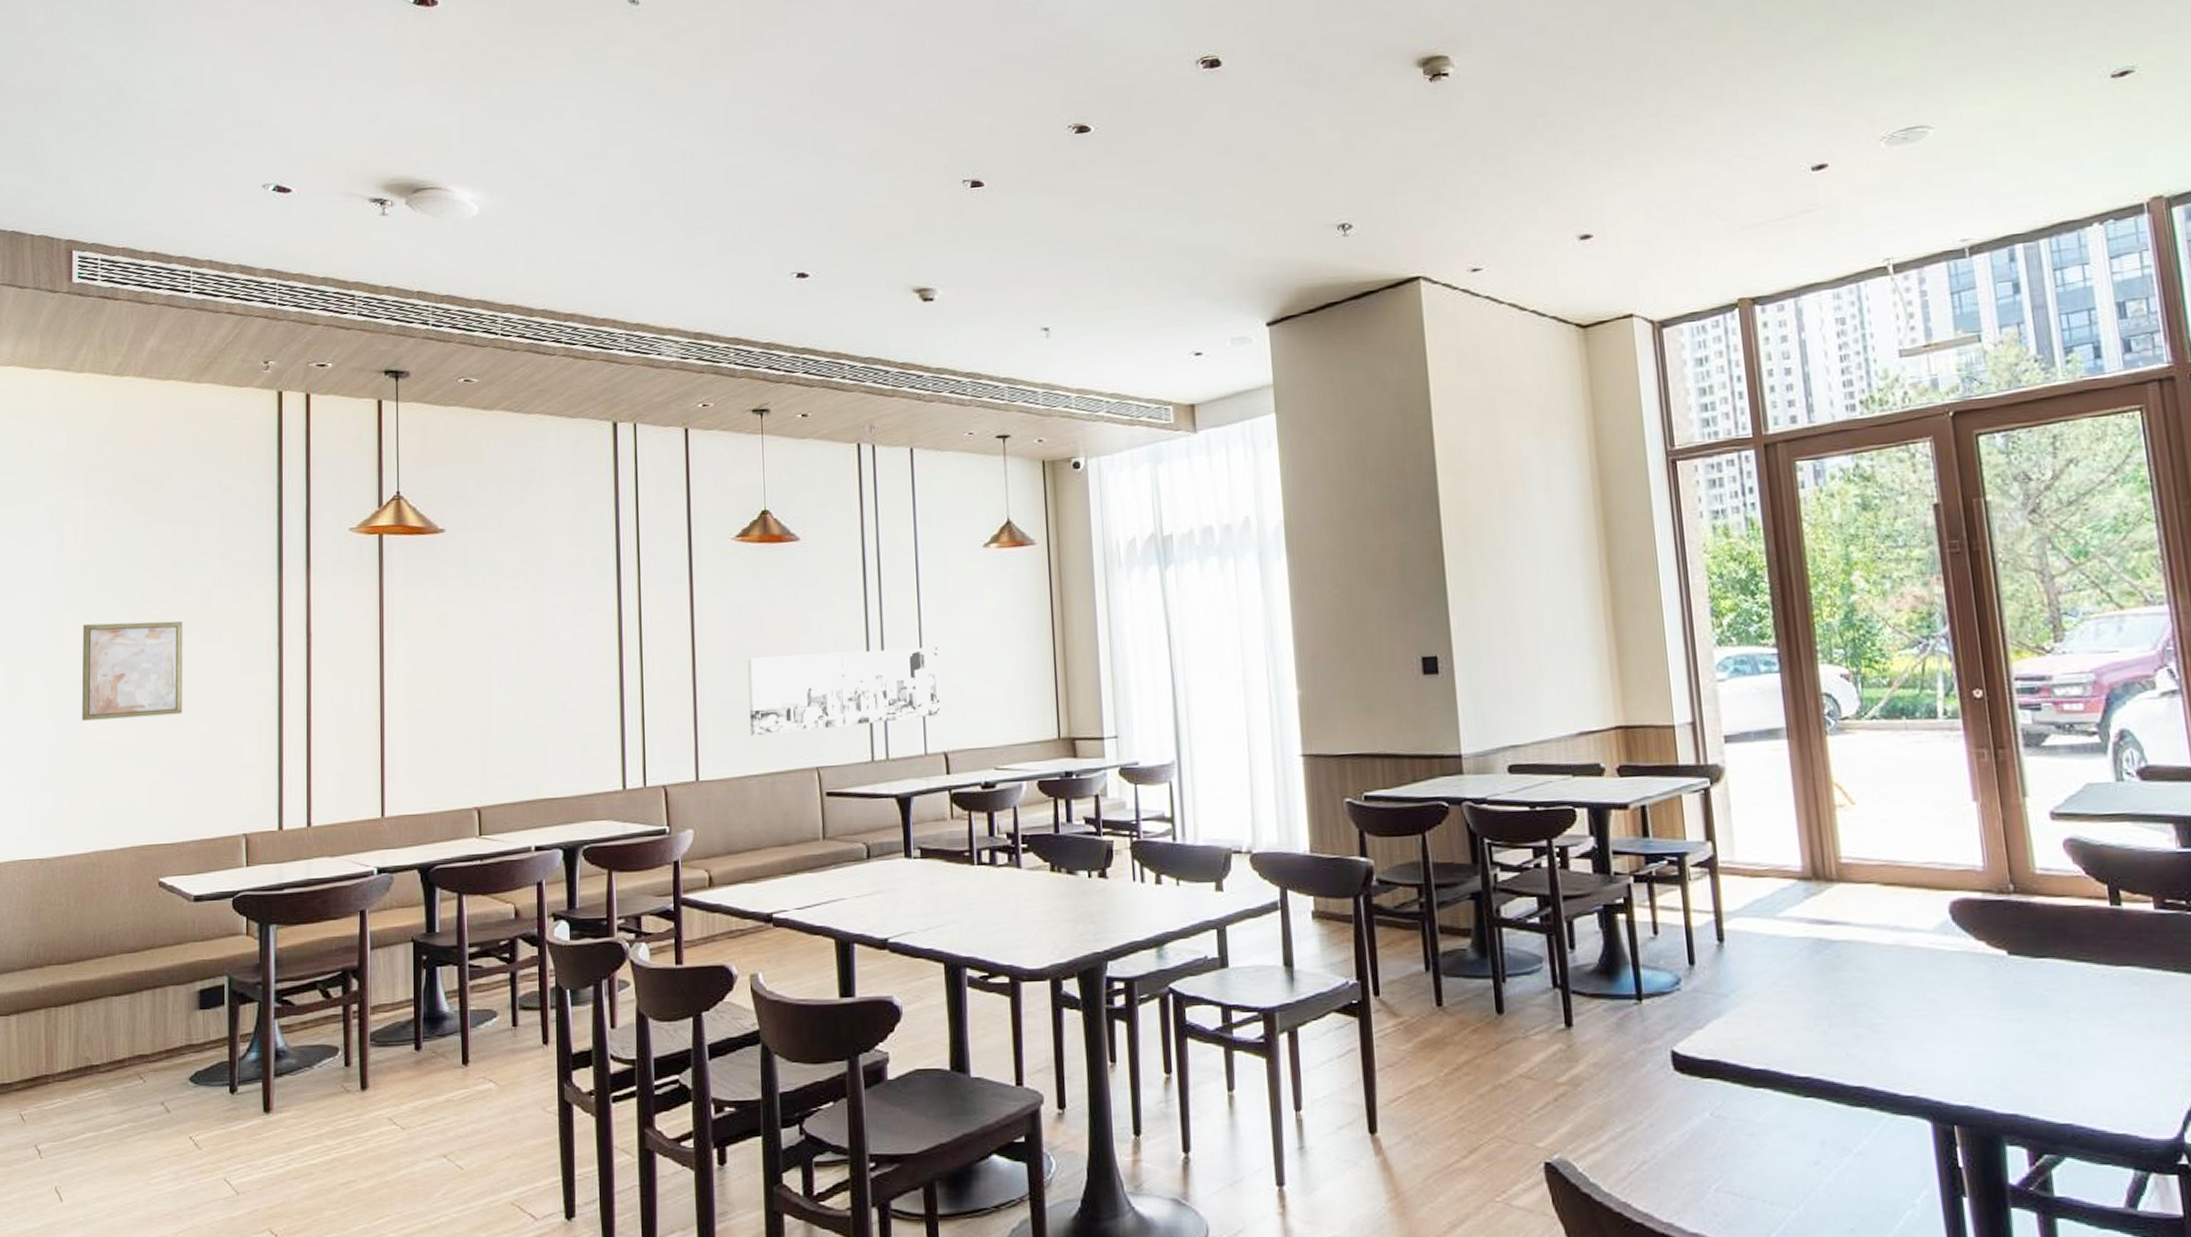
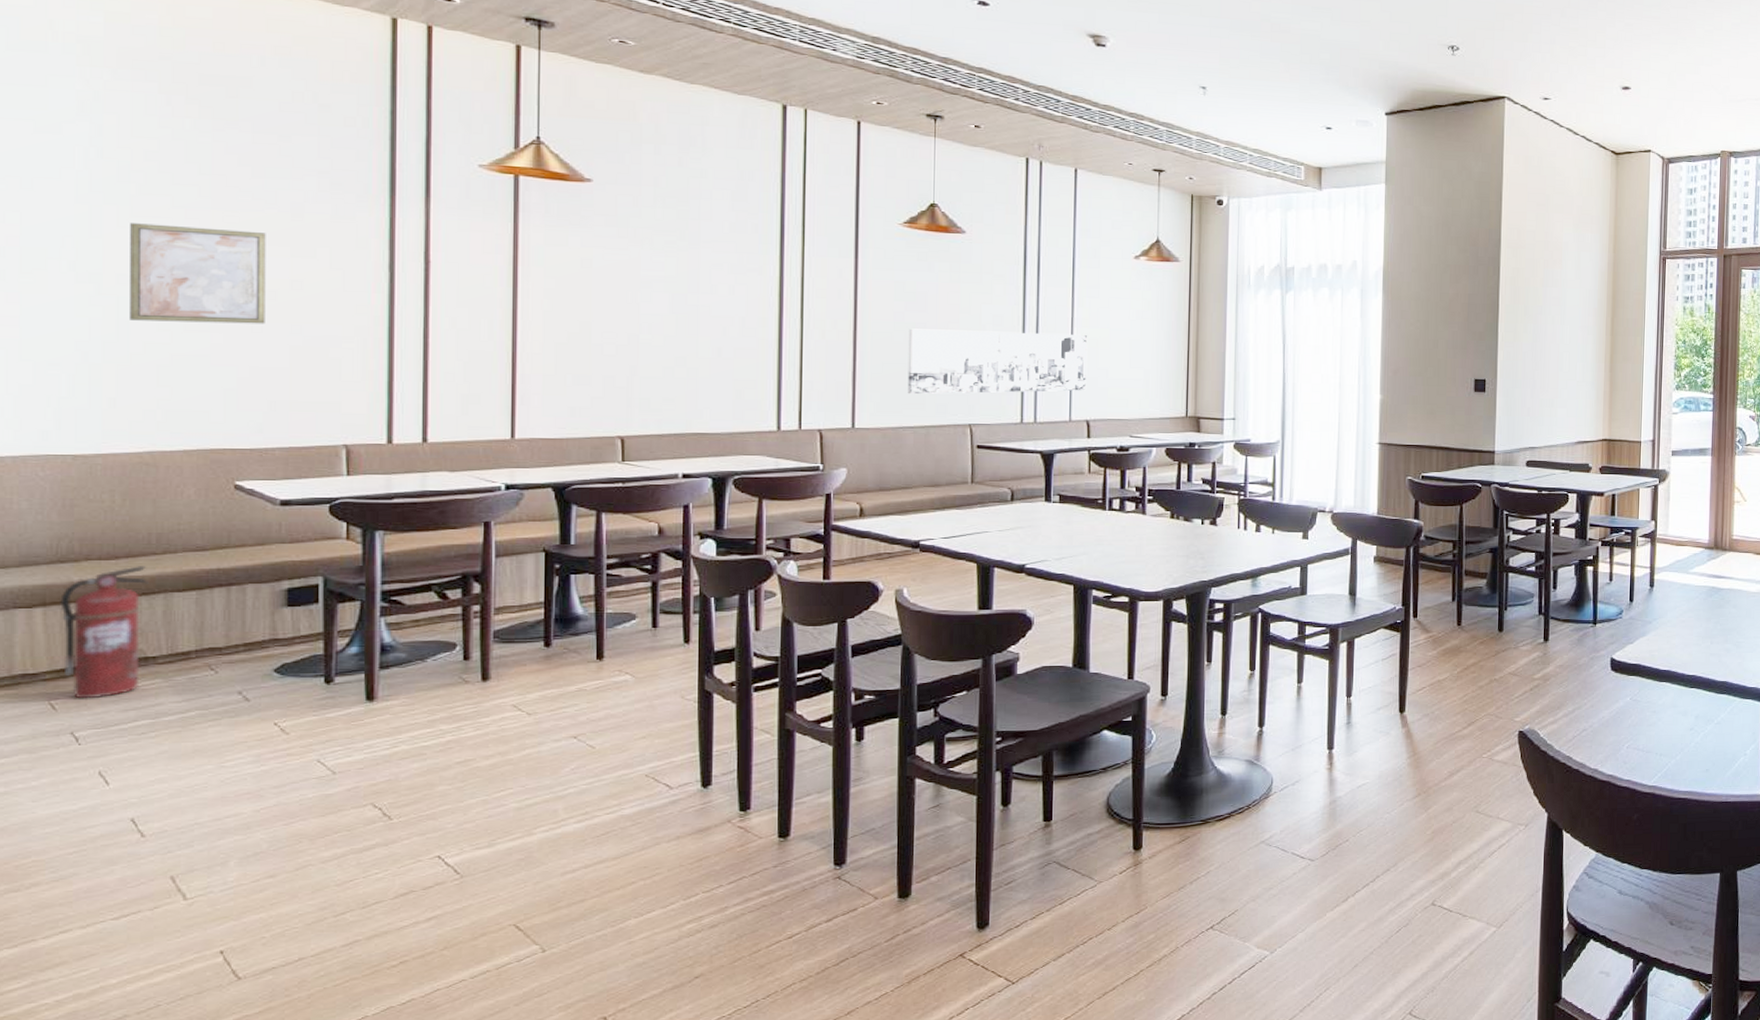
fire extinguisher: none [29,970,94,1110] -> present [60,566,149,699]

